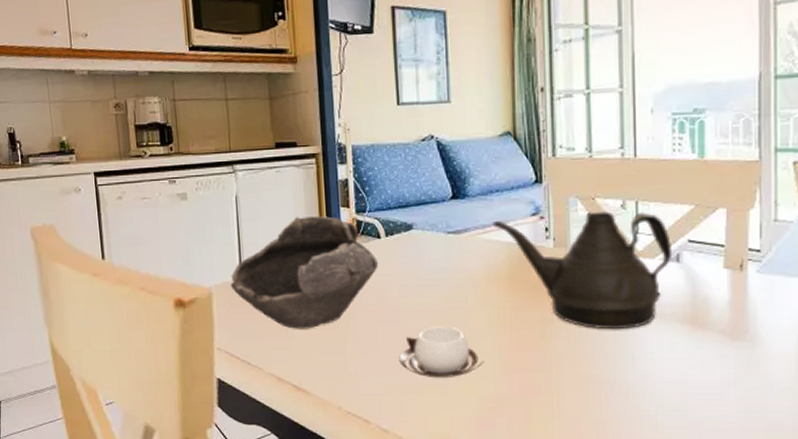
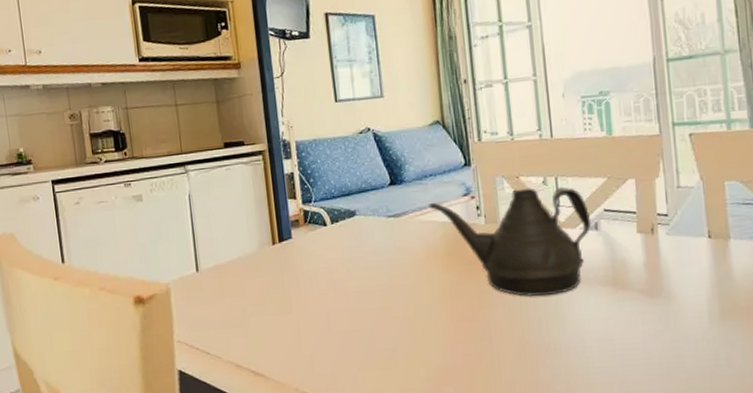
bowl: present [230,215,379,329] -> none [187,208,326,317]
cup: present [399,326,485,378] -> none [350,303,430,354]

